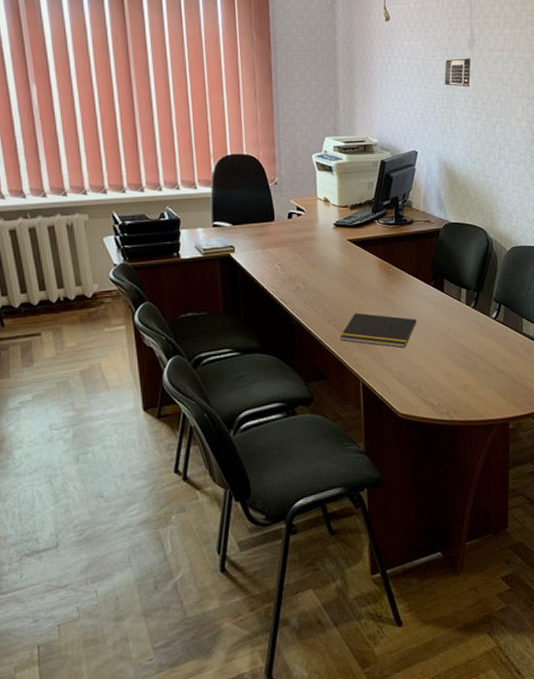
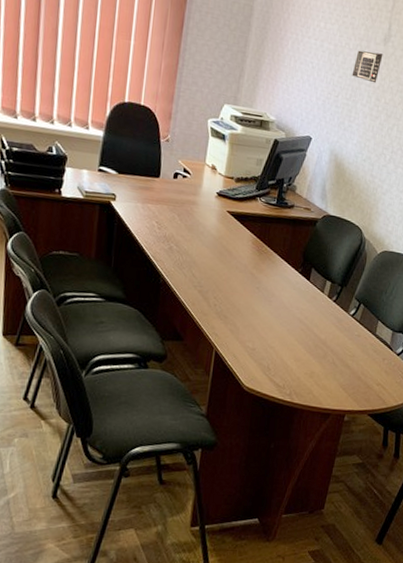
notepad: present [340,312,417,348] -> none [202,283,279,327]

